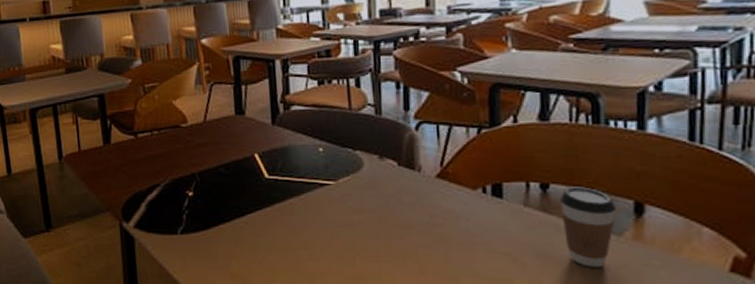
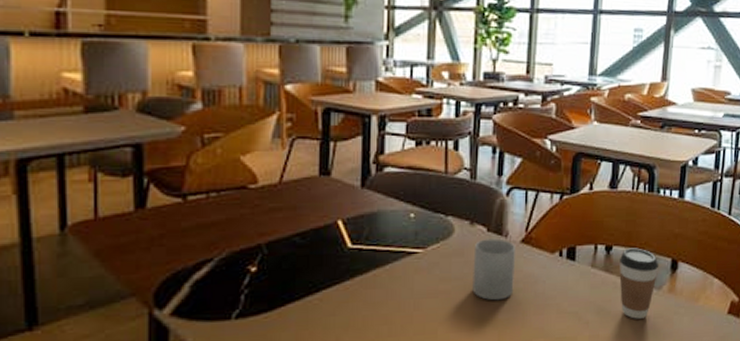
mug: none [385,173,433,235] -> present [472,238,515,301]

